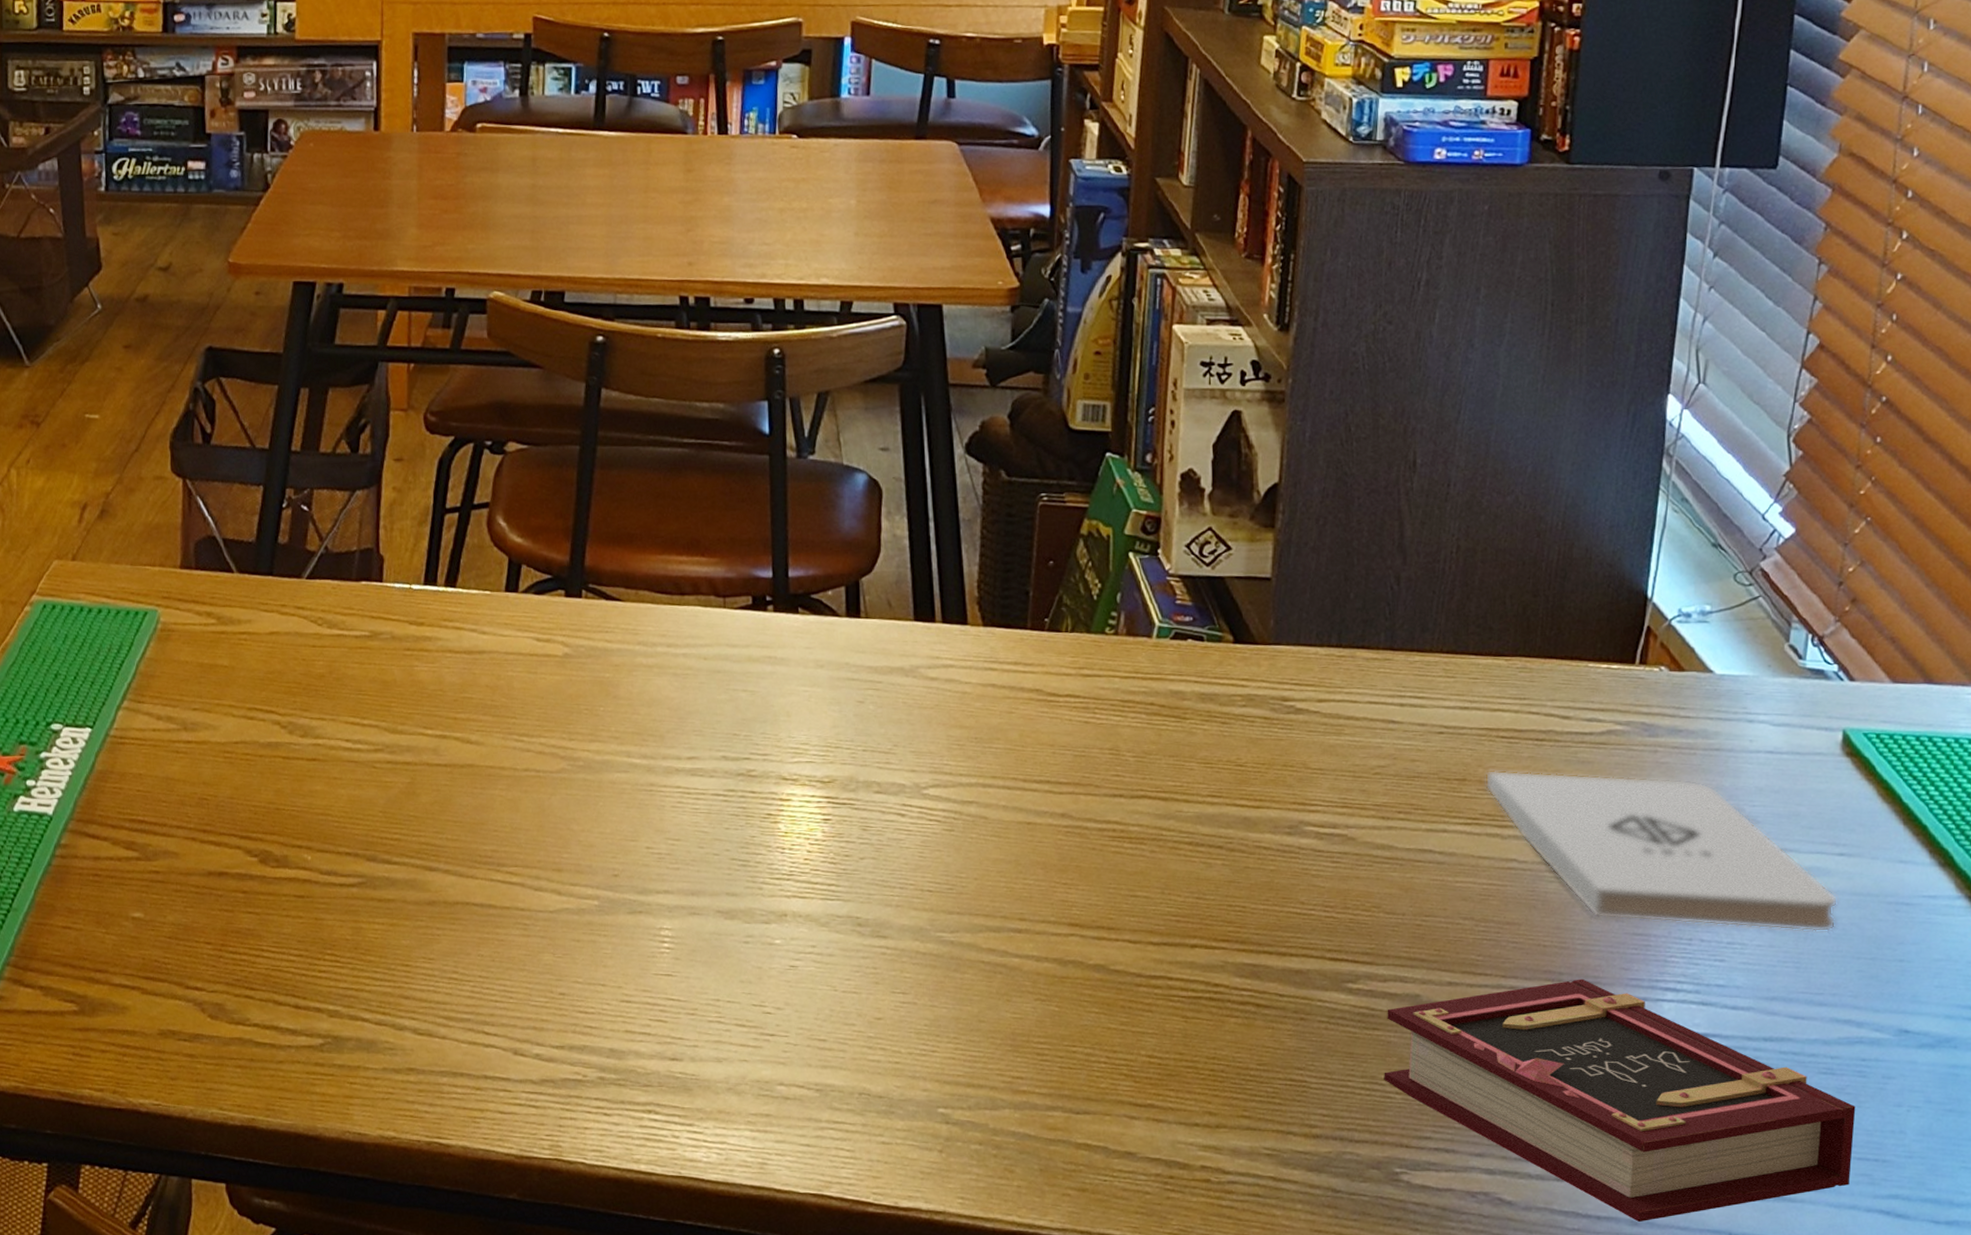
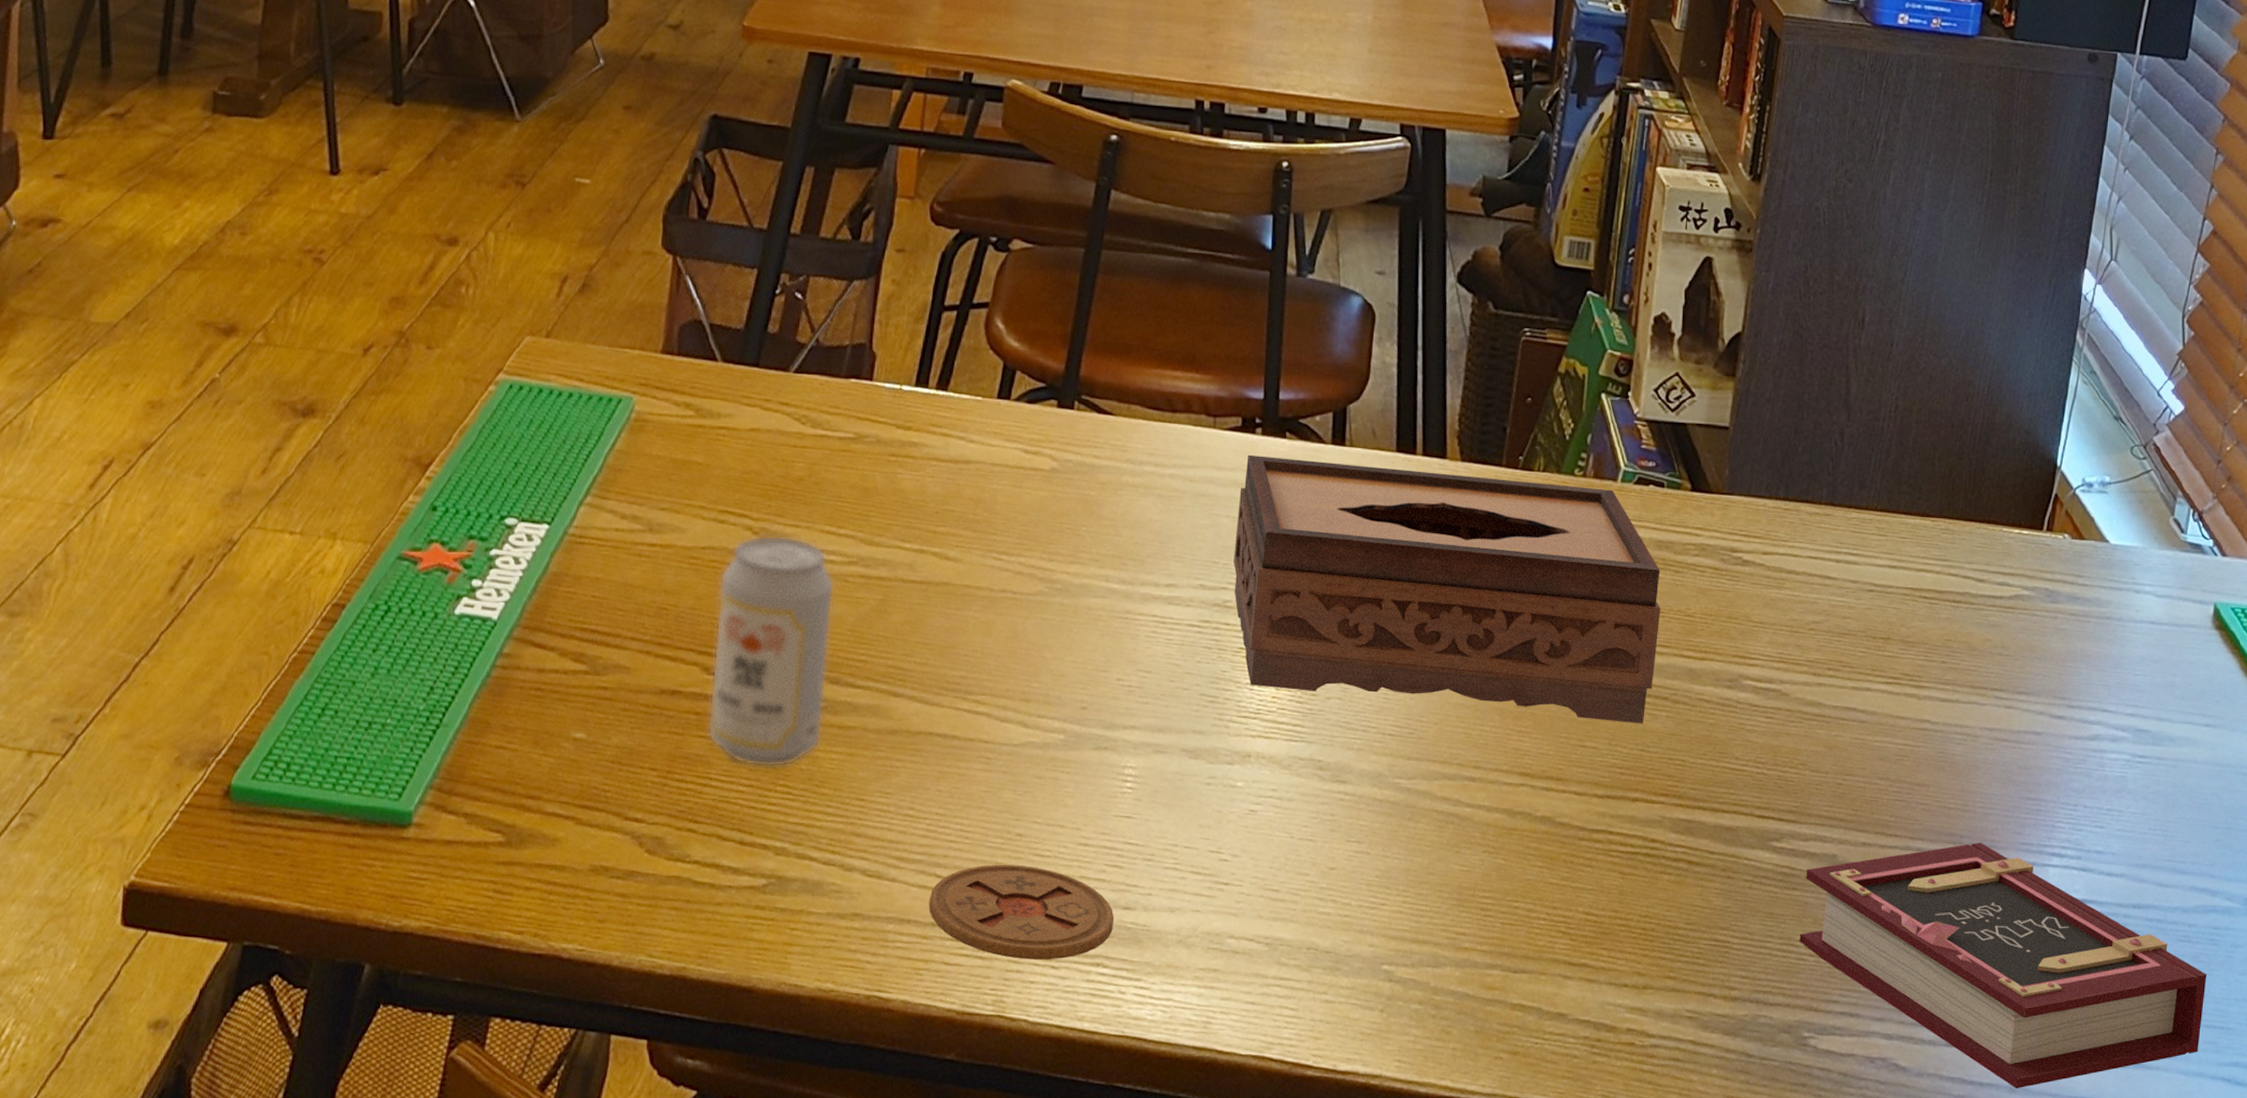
beverage can: none [254,728,364,939] -> present [707,535,835,768]
coaster: none [479,1021,663,1108] -> present [929,864,1115,960]
tissue box: none [754,631,1209,873] -> present [1233,454,1661,724]
notepad: present [1485,769,1839,933] -> none [1906,629,2203,801]

